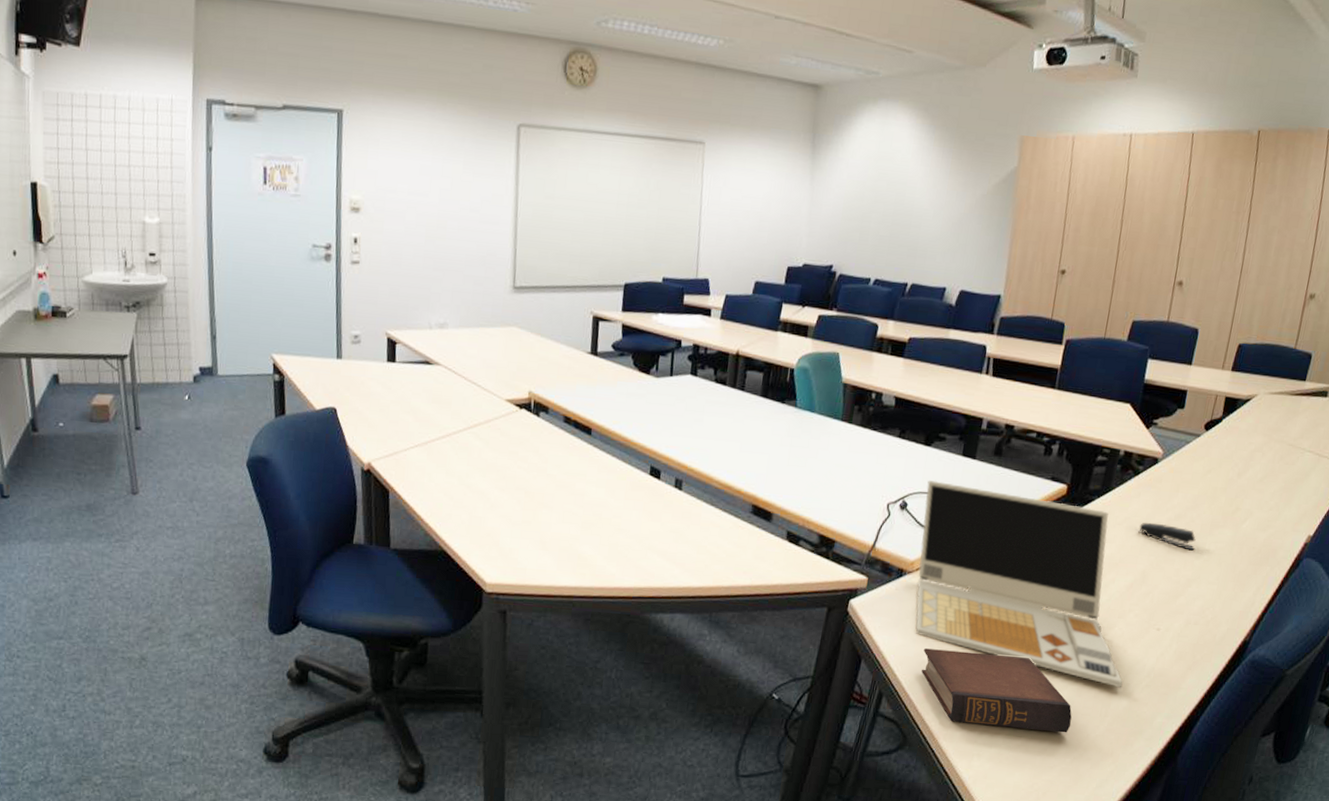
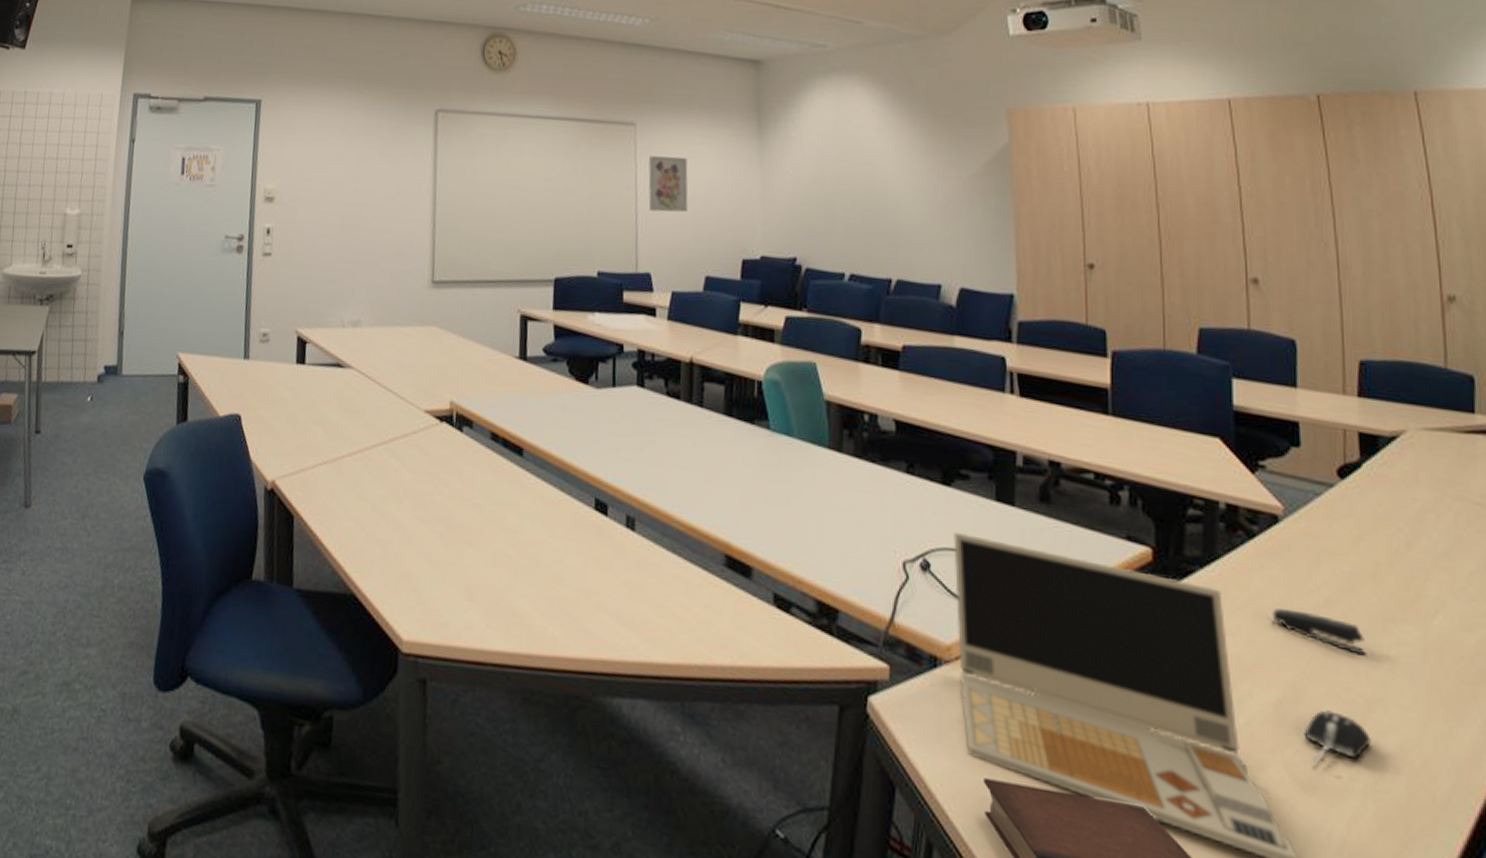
wall art: none [711,173,748,225] -> present [648,155,688,213]
computer mouse: none [1142,587,1185,622] -> present [1303,710,1371,764]

